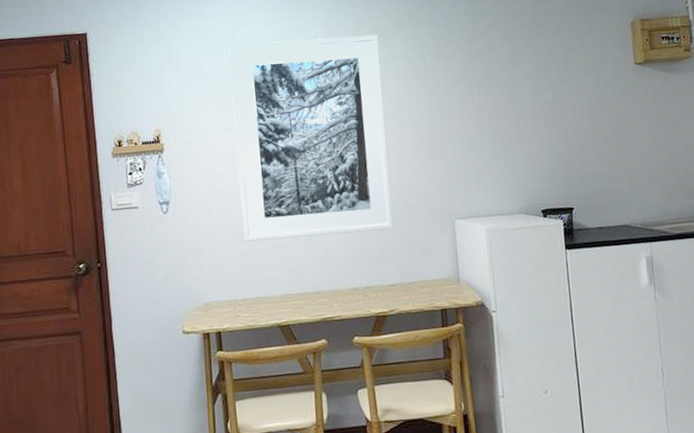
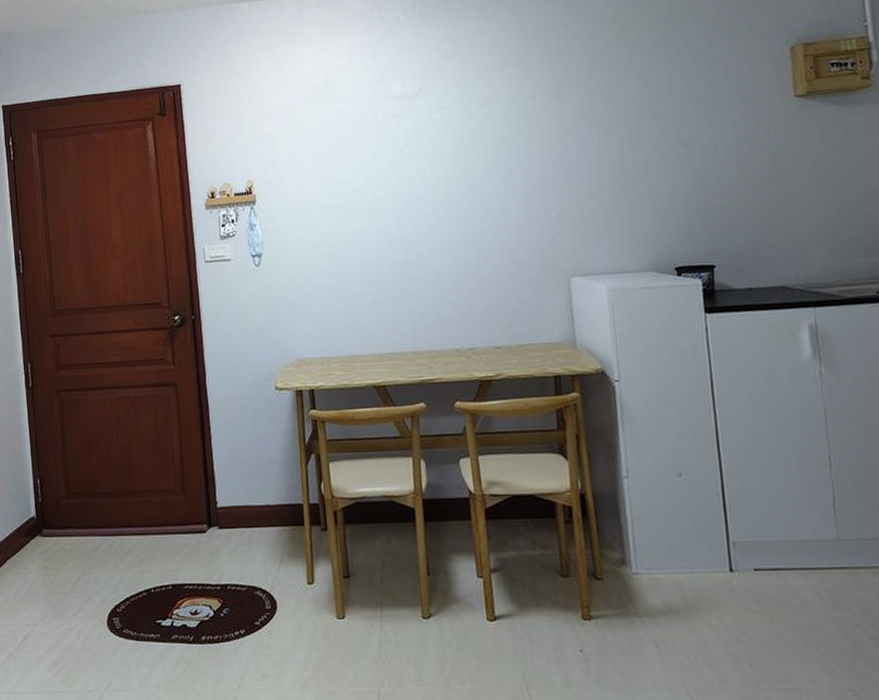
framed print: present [229,34,394,242] -> none [321,74,501,297]

